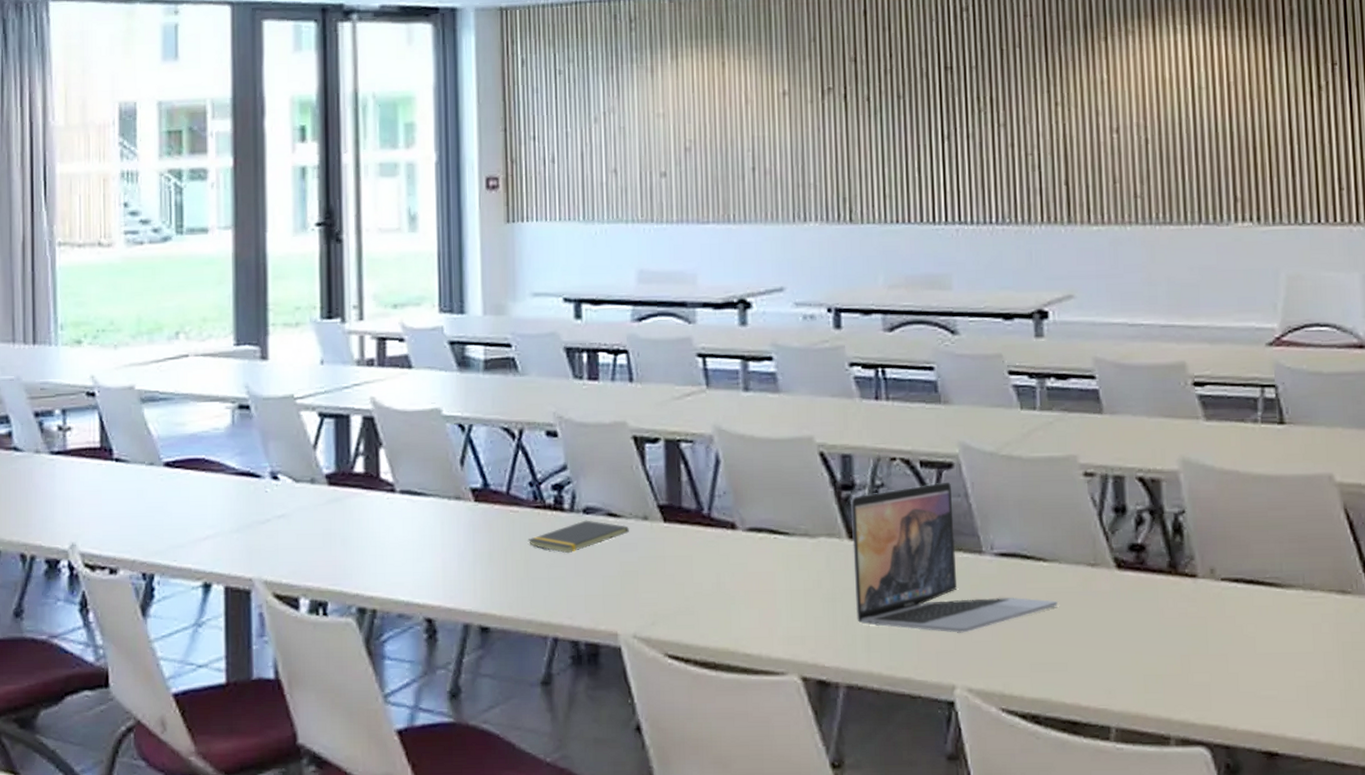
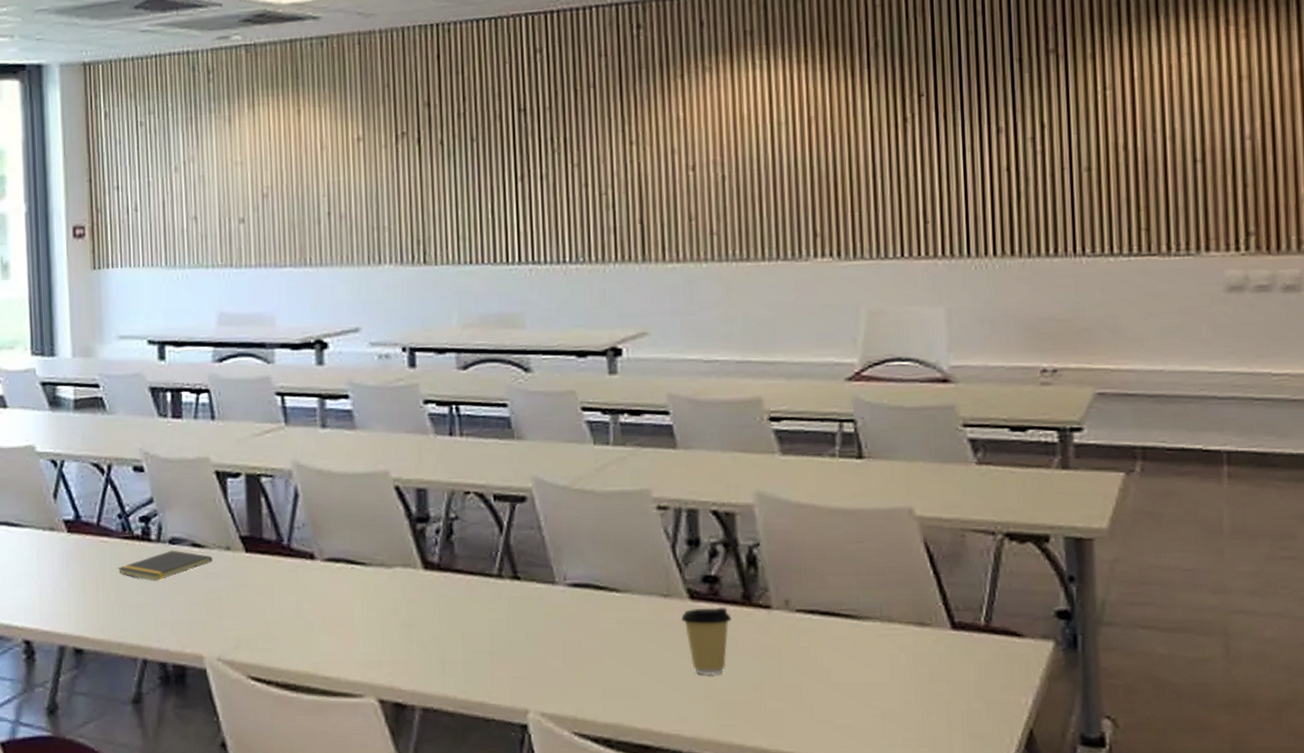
laptop: present [851,482,1058,633] -> none [426,515,630,660]
coffee cup: none [1108,575,1158,647] -> present [681,606,732,675]

